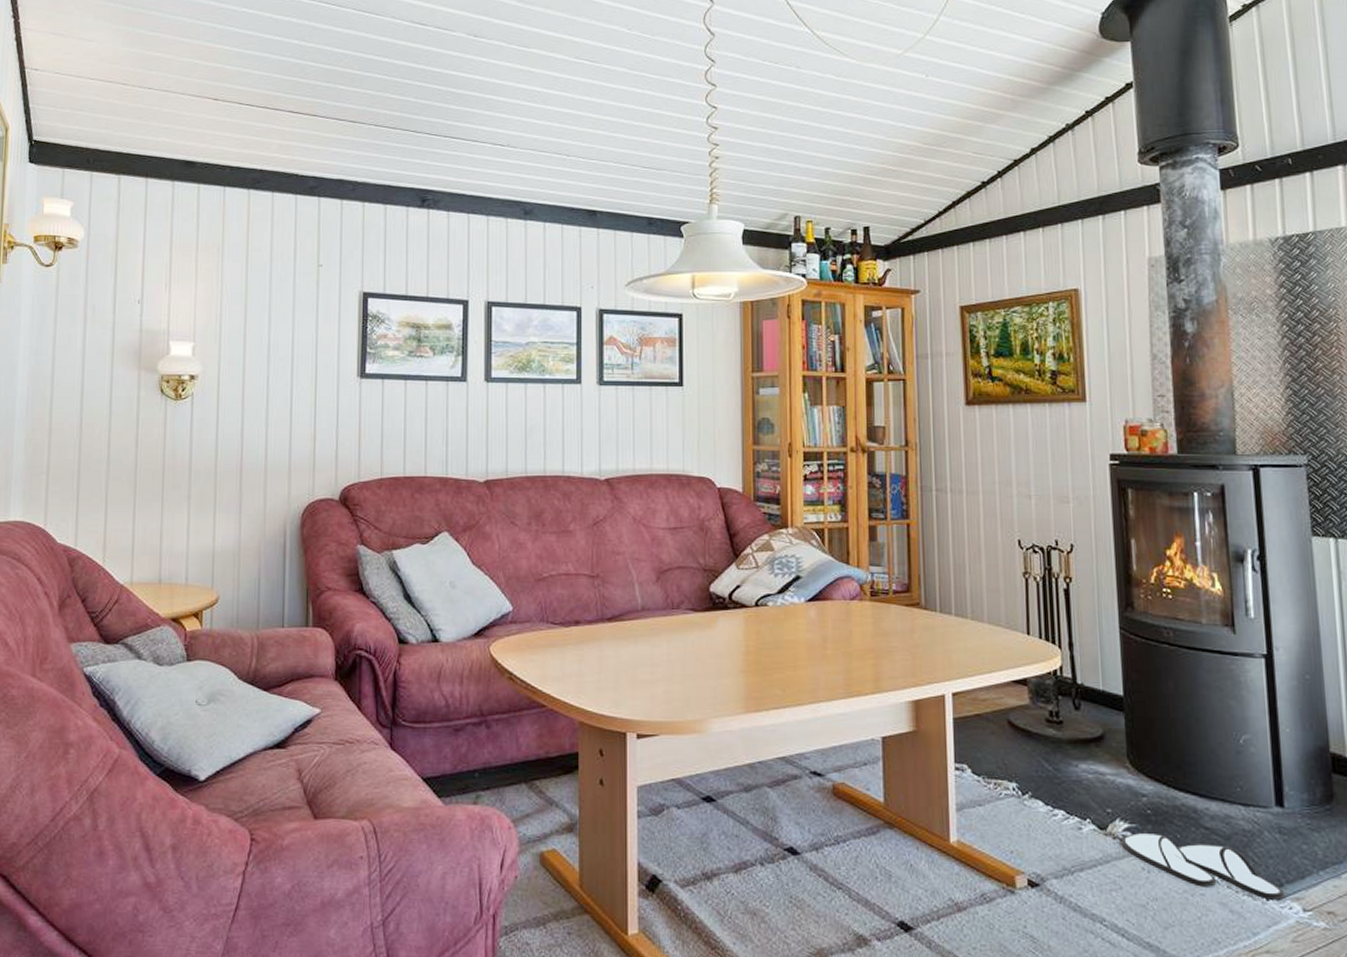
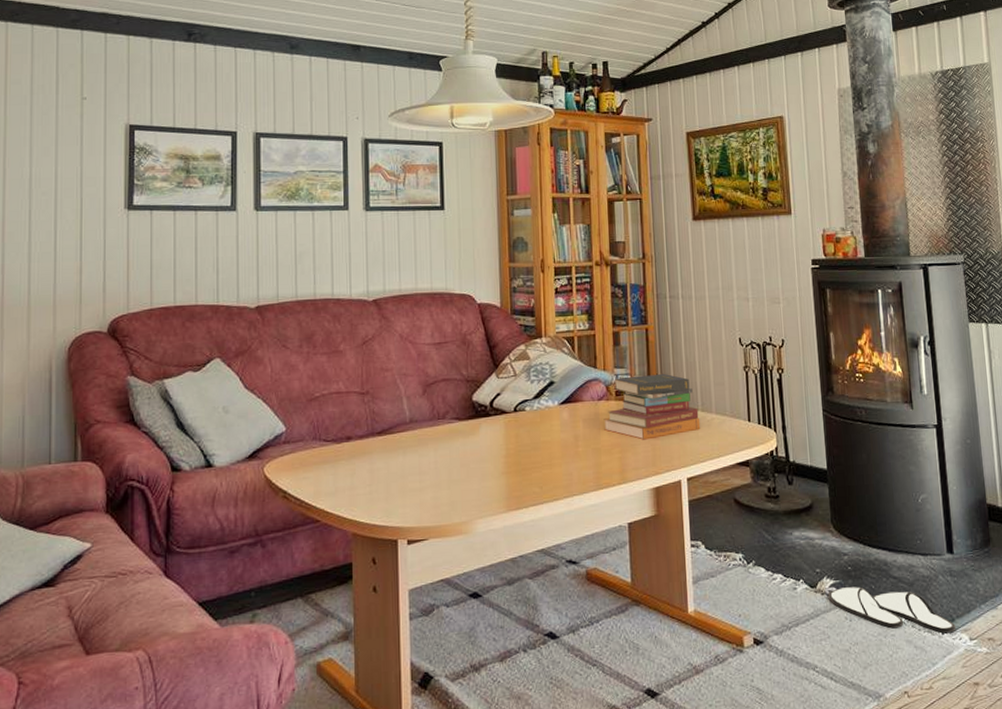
books: none [856,574,970,647] -> present [603,373,701,440]

